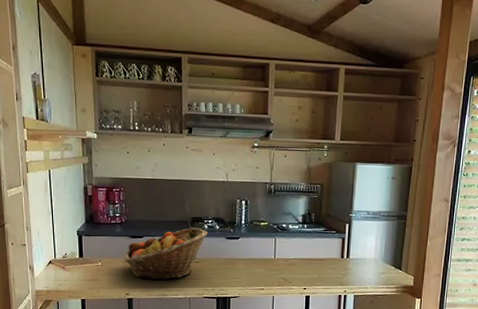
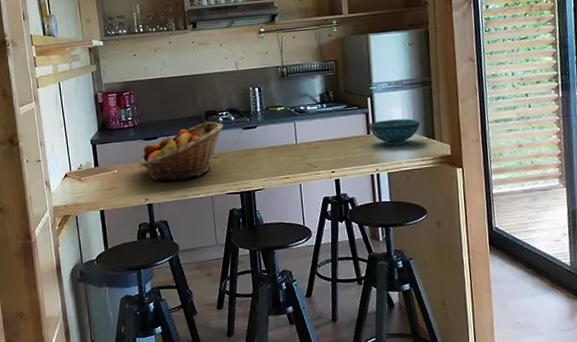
decorative bowl: none [343,247,391,271] -> present [368,118,421,146]

